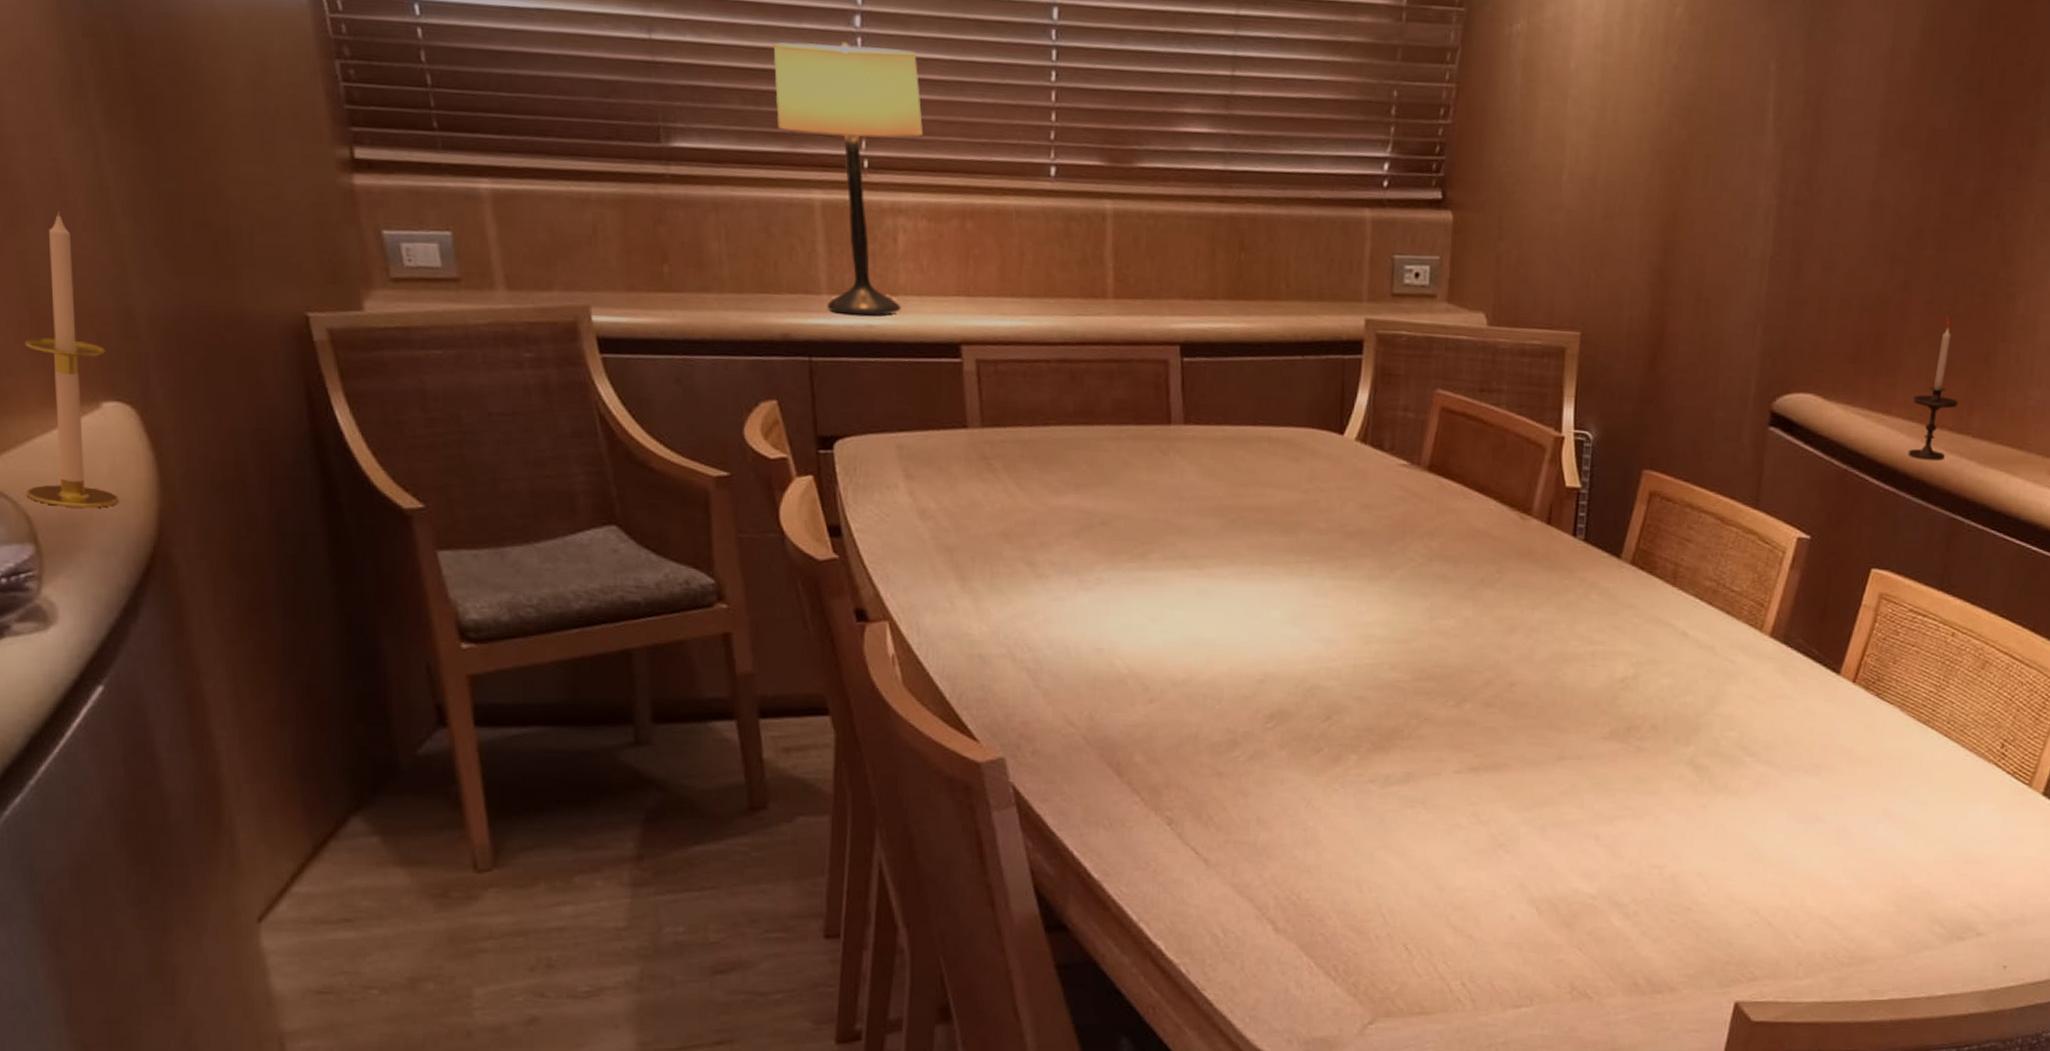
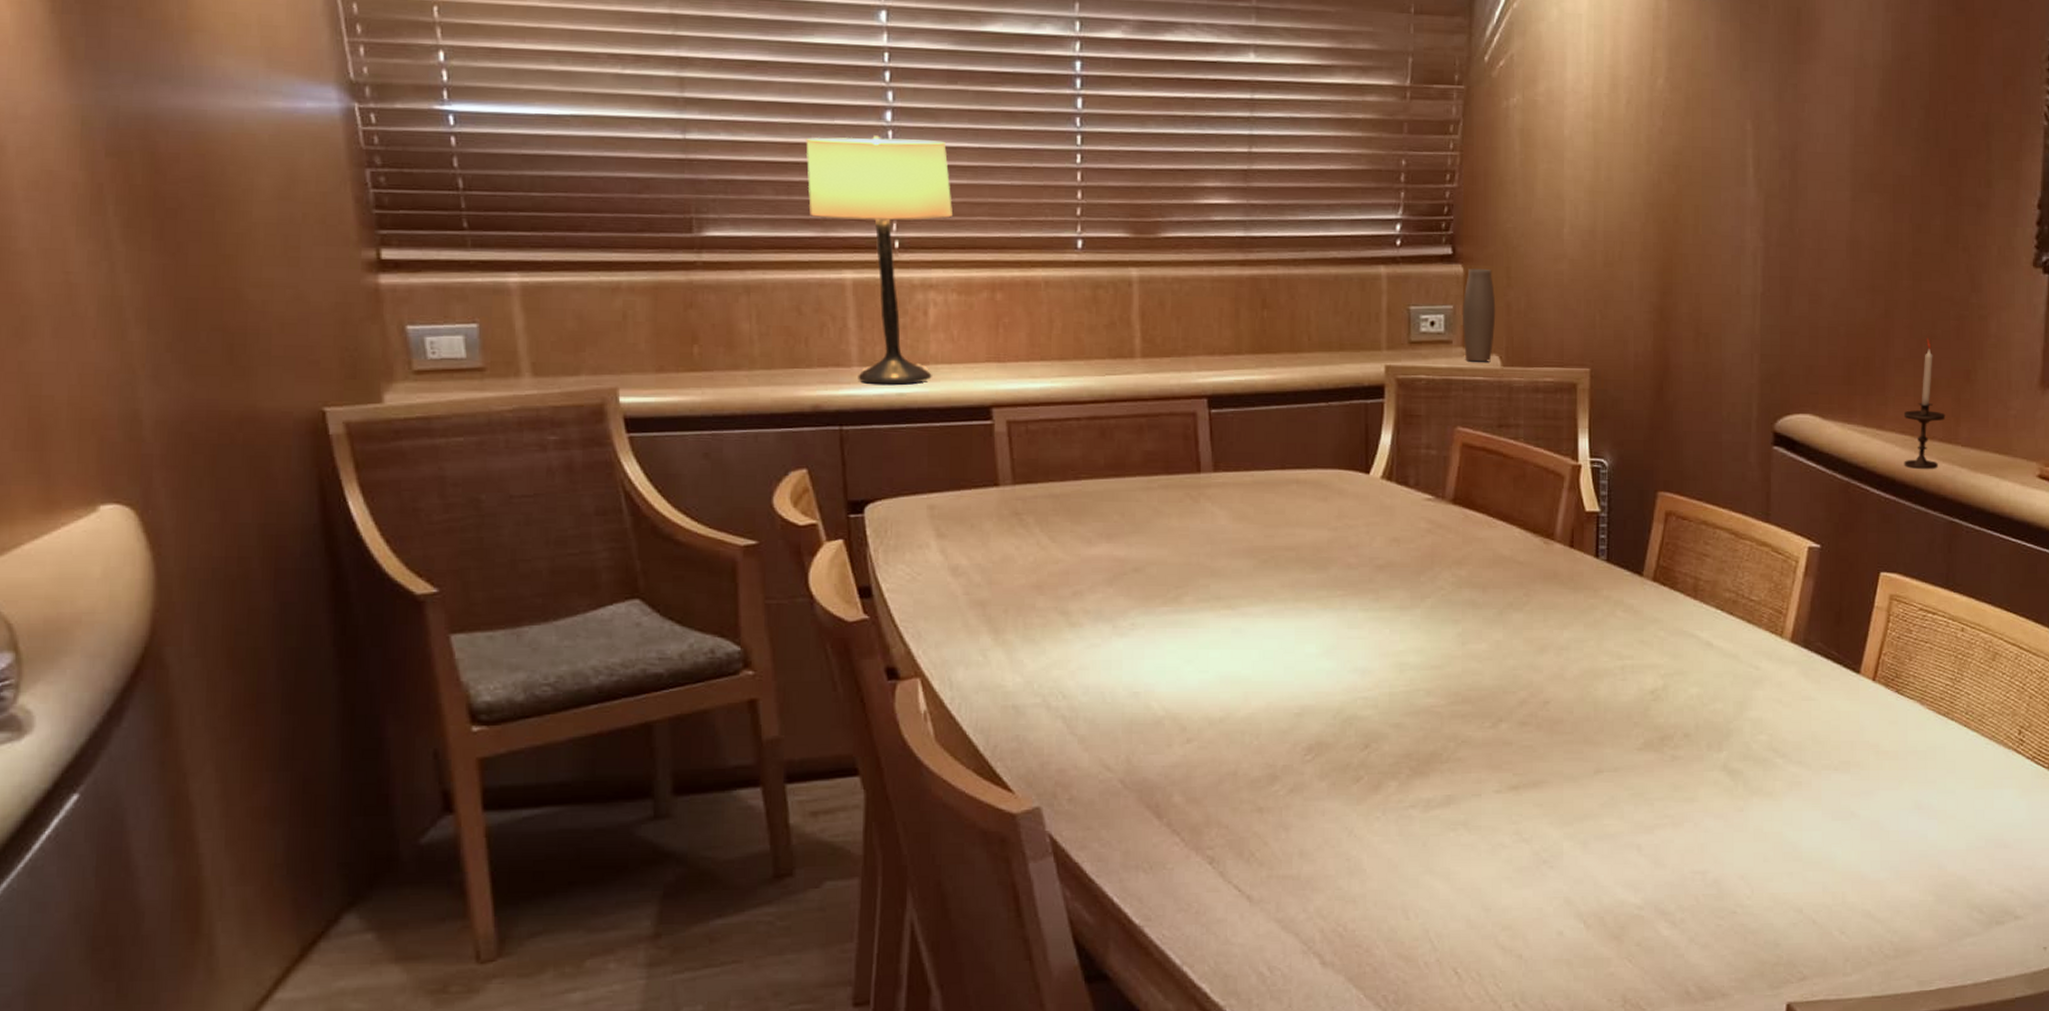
candle: present [24,212,119,508] -> none [10,322,110,612]
vase: none [1448,216,1485,320] -> present [1463,268,1496,362]

